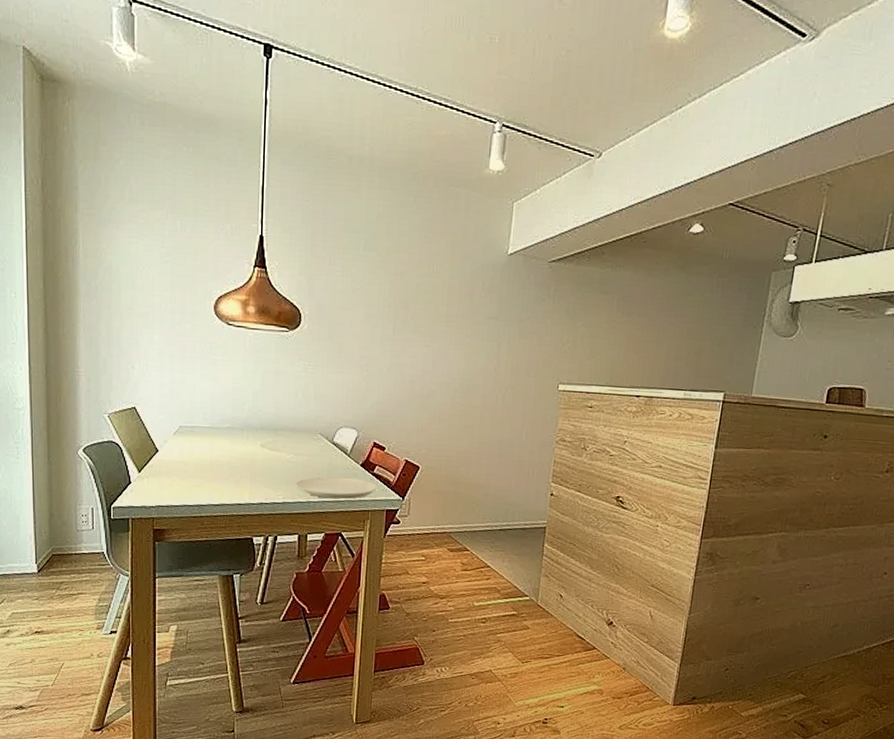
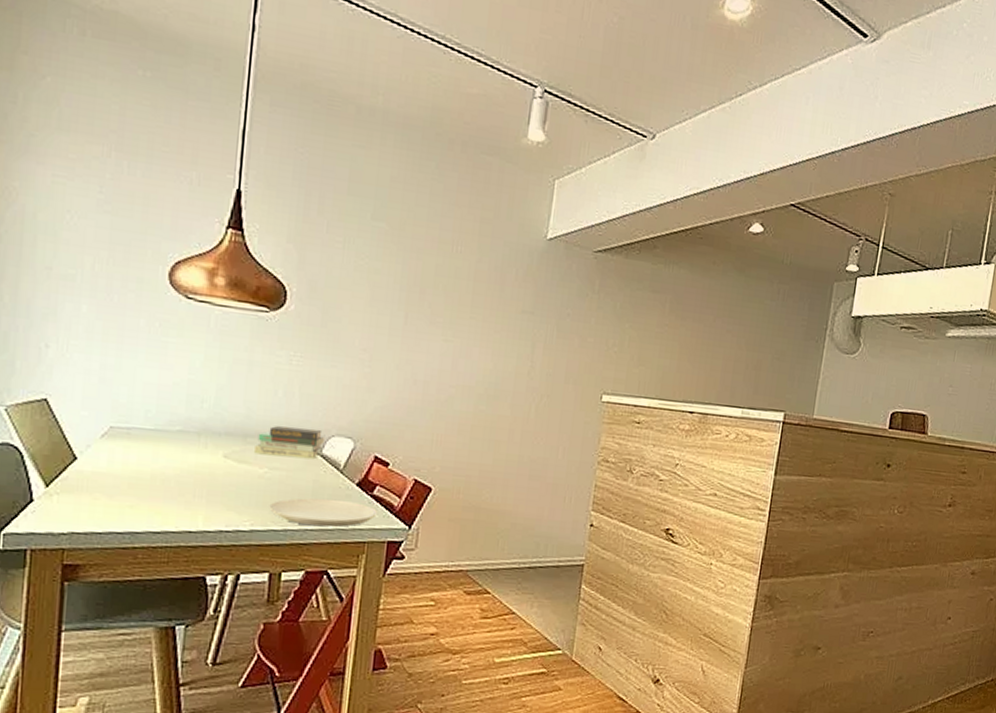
books: none [283,421,335,446] -> present [254,426,325,459]

